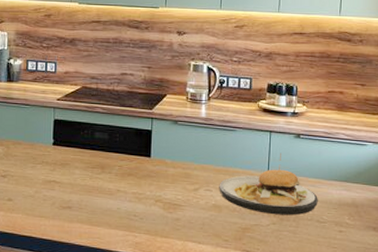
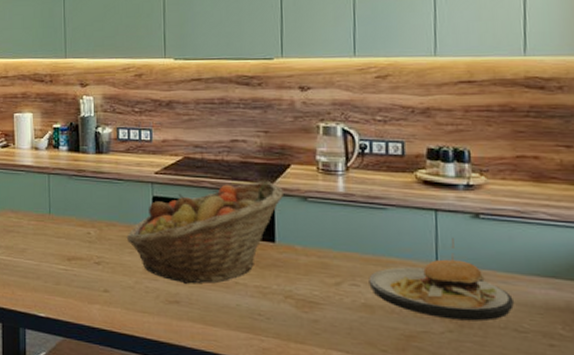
fruit basket: none [29,108,159,192] -> present [126,181,283,284]

